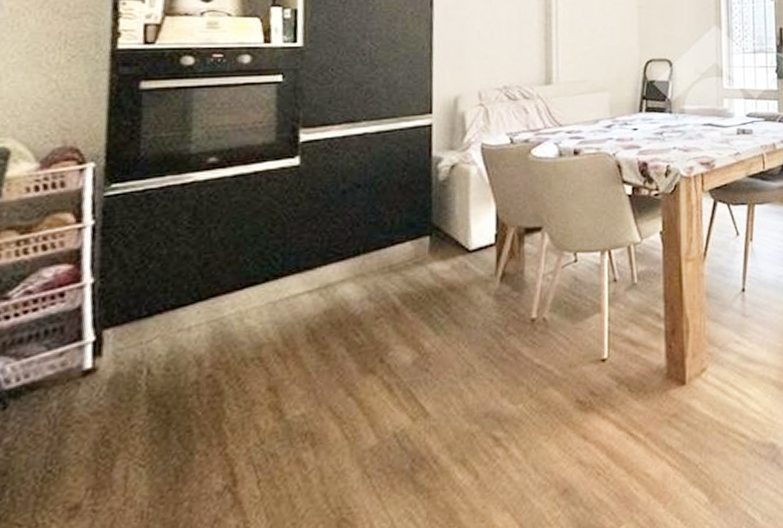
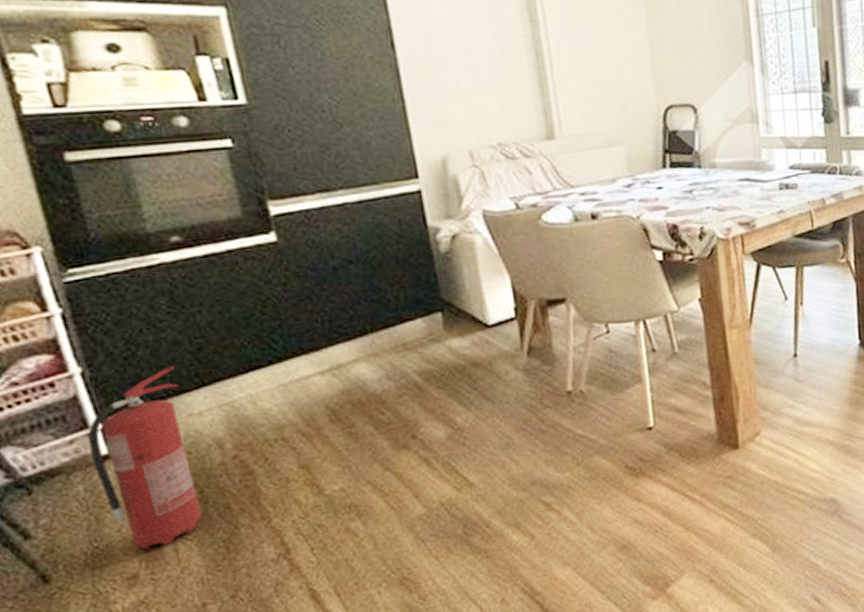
fire extinguisher: none [74,280,178,475] -> present [87,366,202,549]

